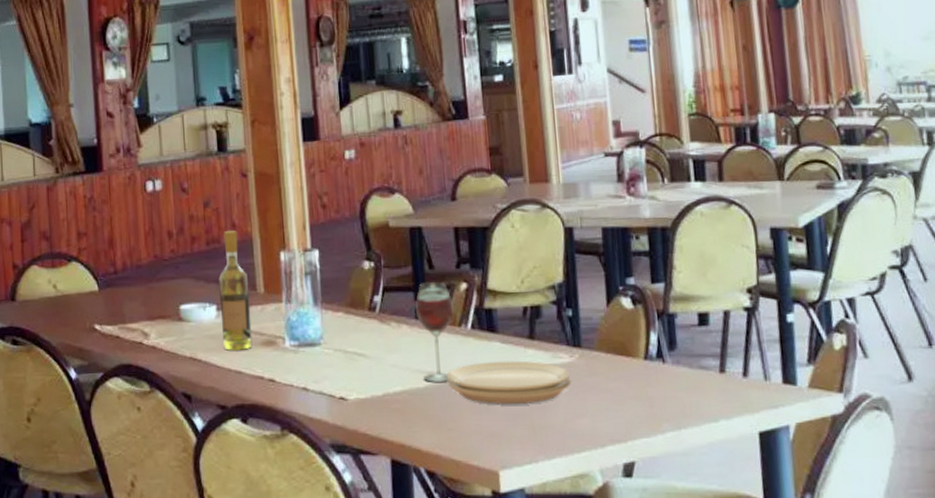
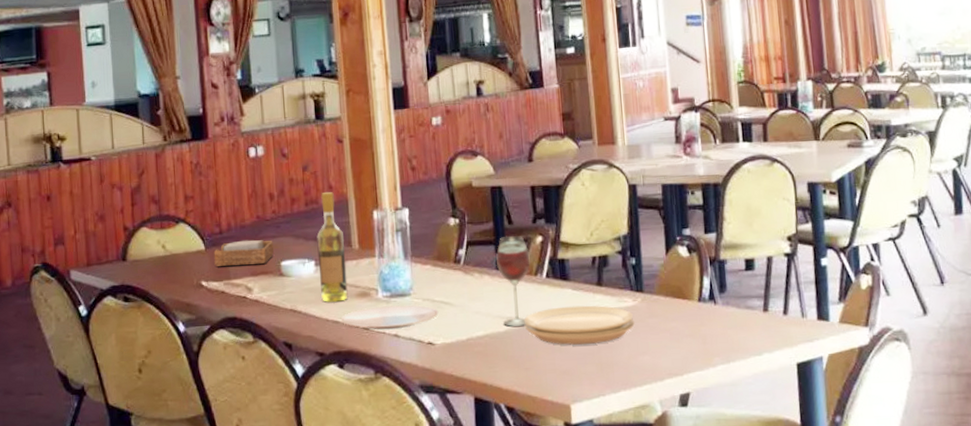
napkin holder: none [108,281,173,310] -> present [214,239,274,267]
plate: none [244,355,352,382] -> present [340,305,439,330]

